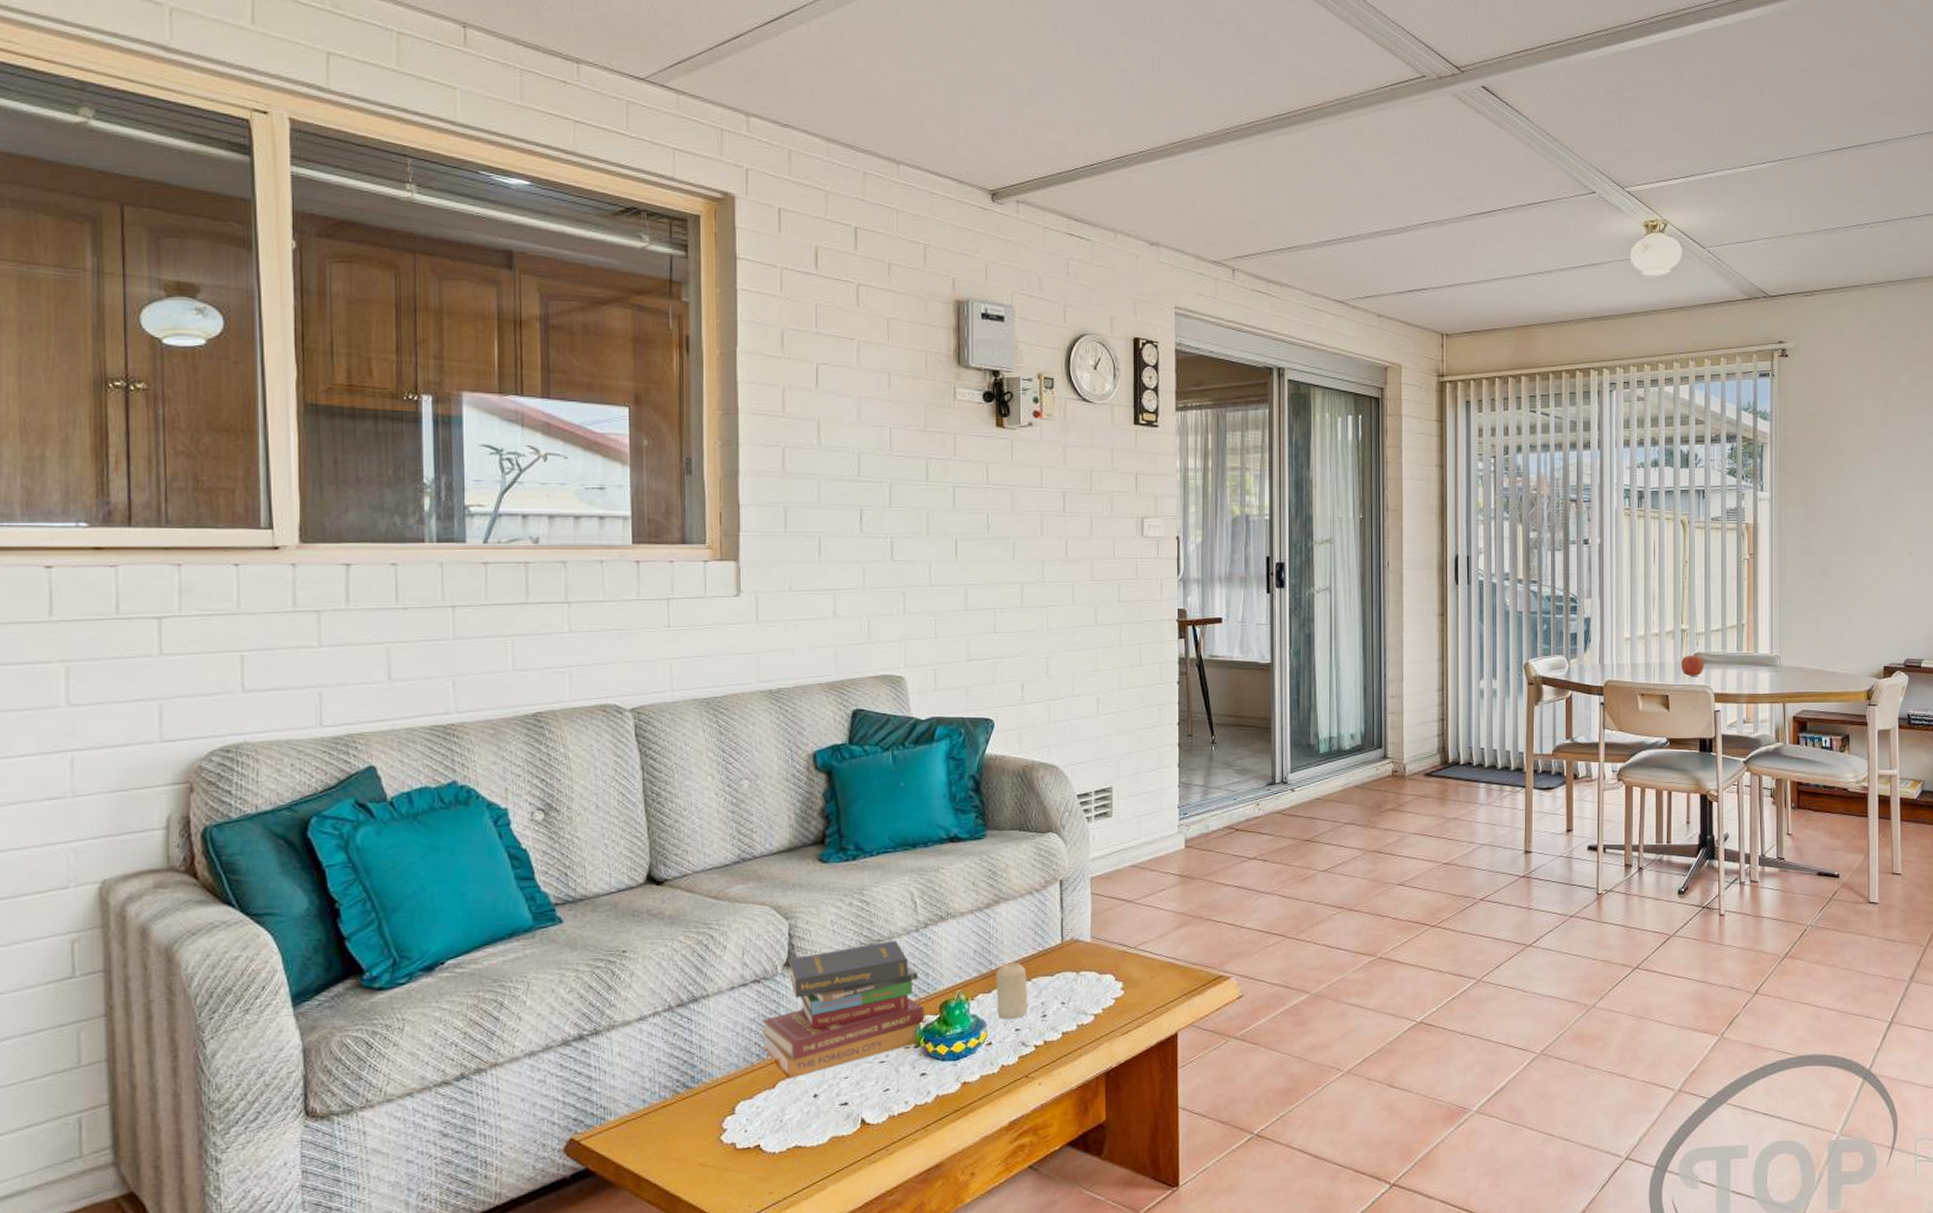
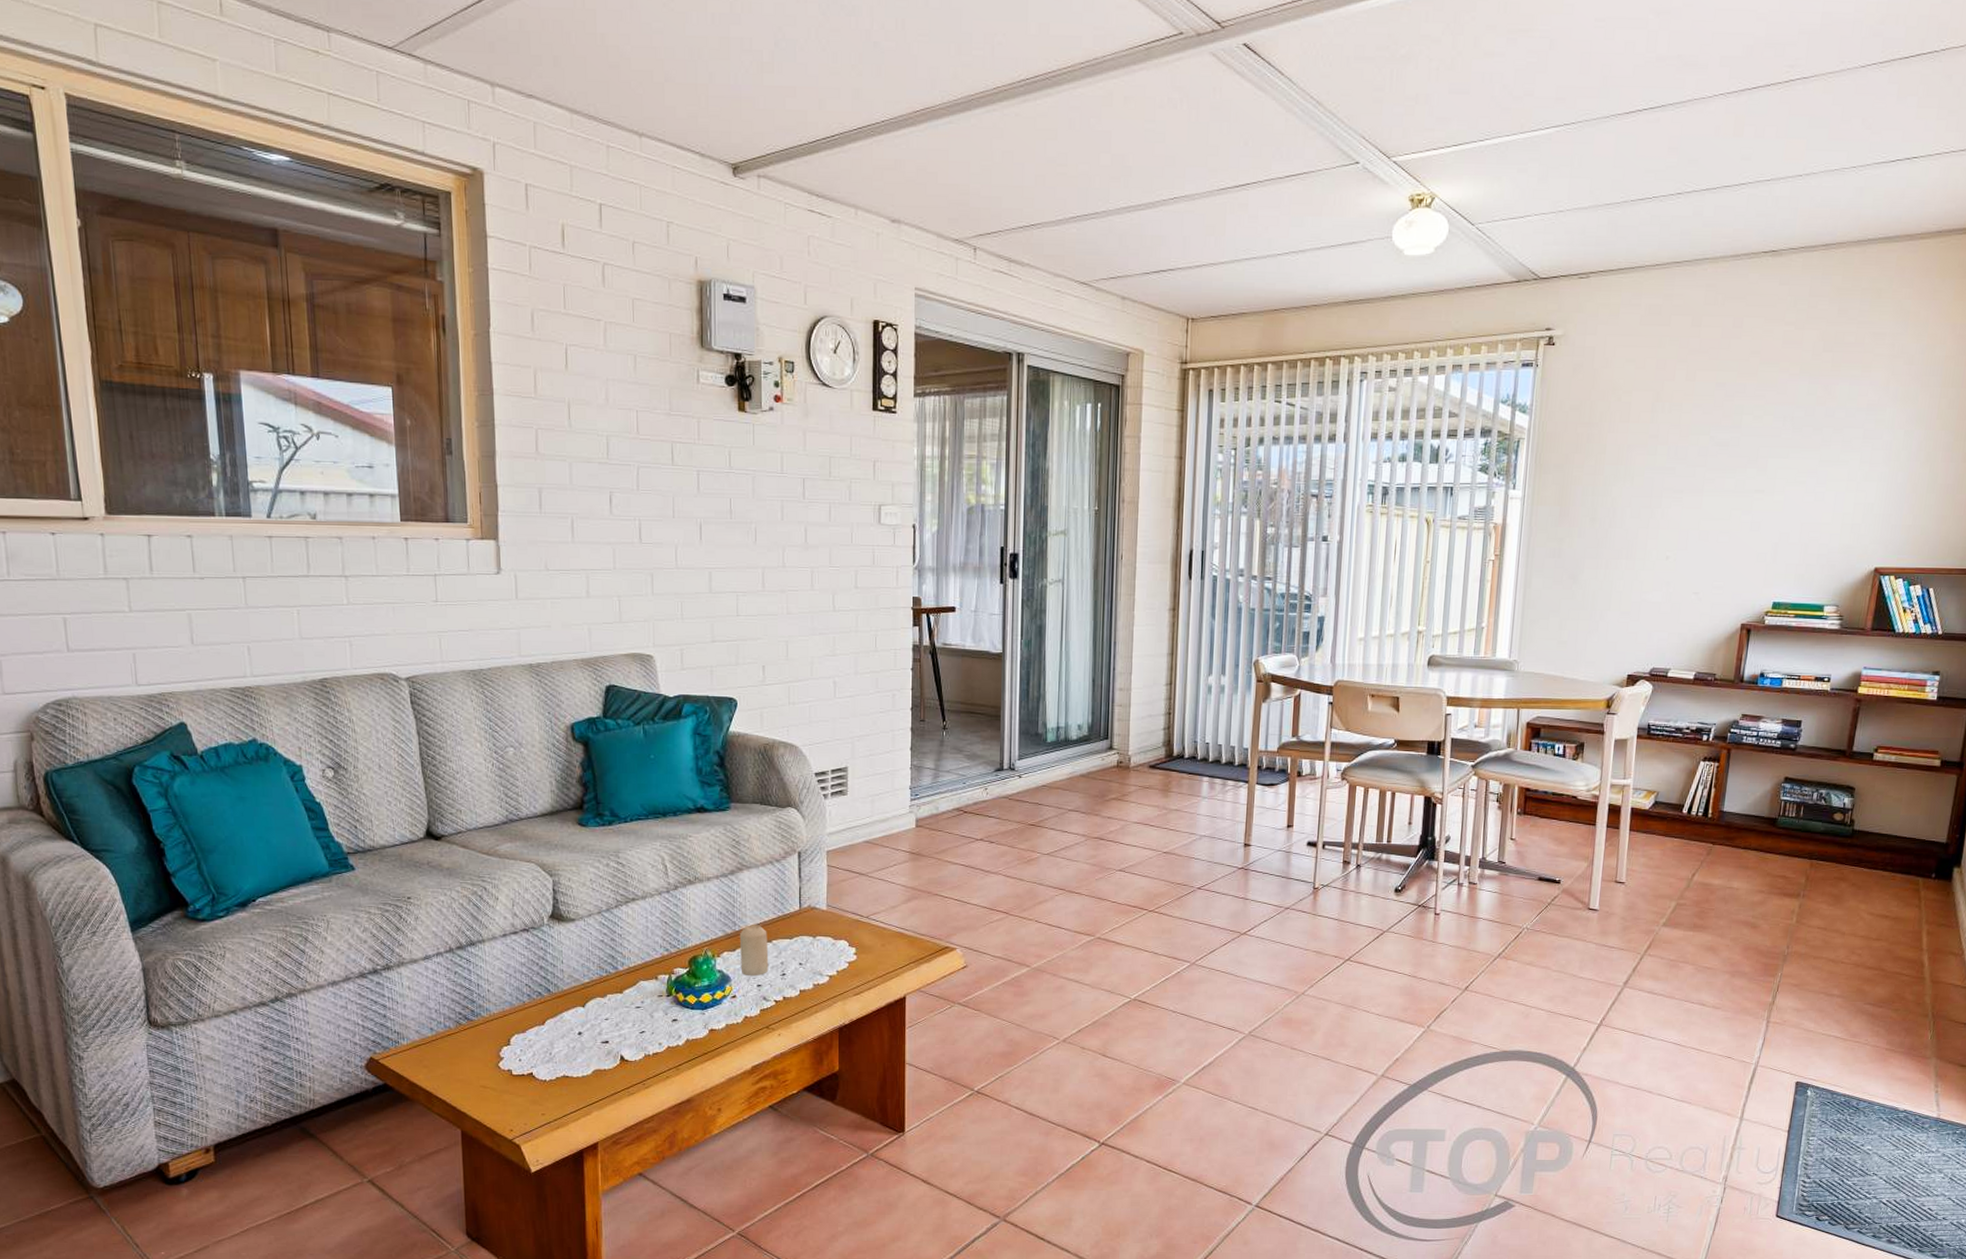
books: present [761,940,925,1079] -> none [531,899,676,1017]
fruit: present [1680,652,1704,676] -> none [1414,654,1439,678]

